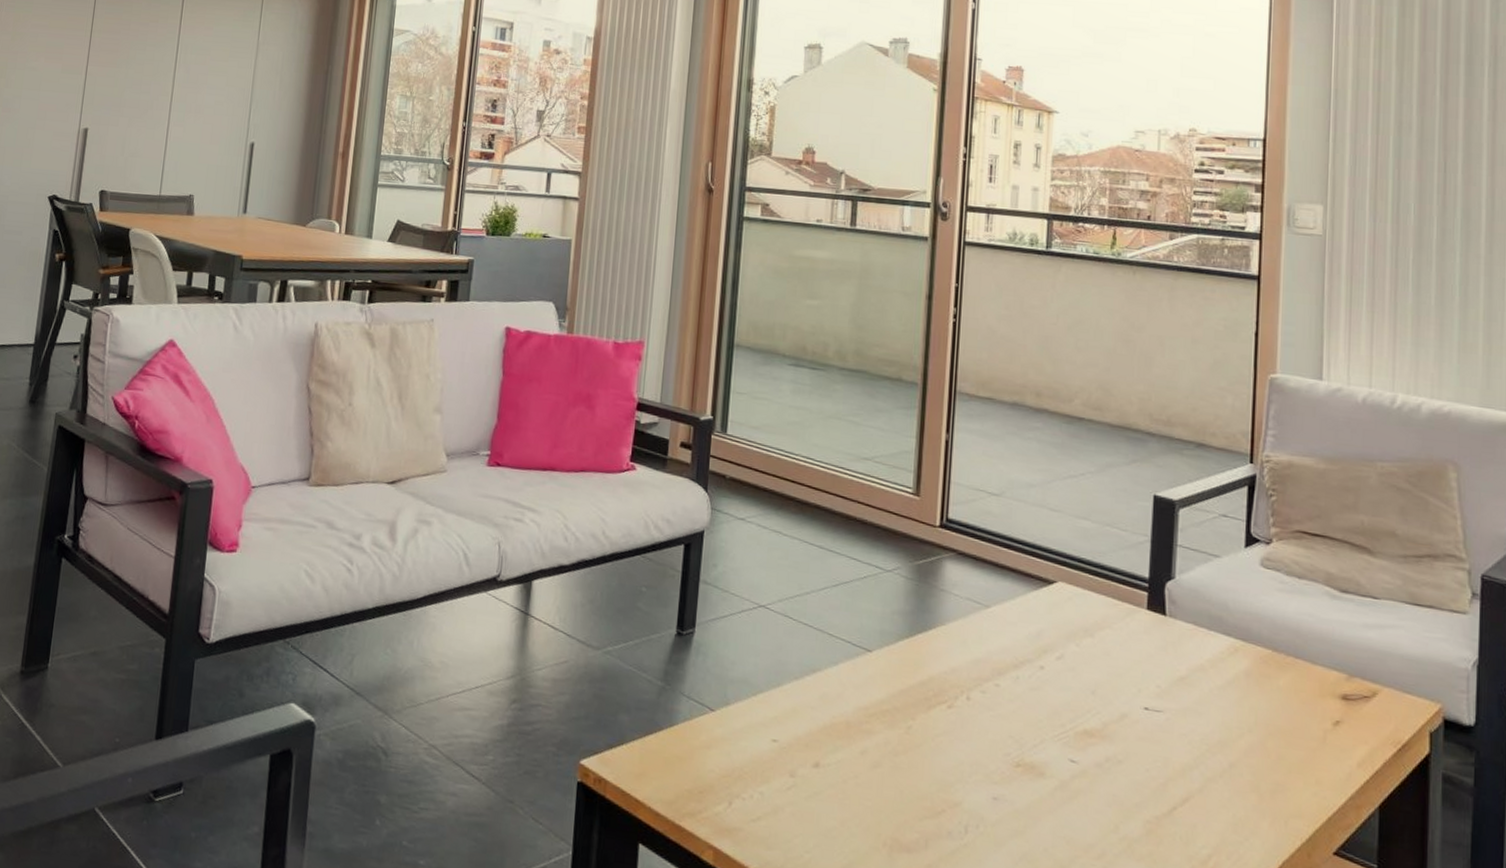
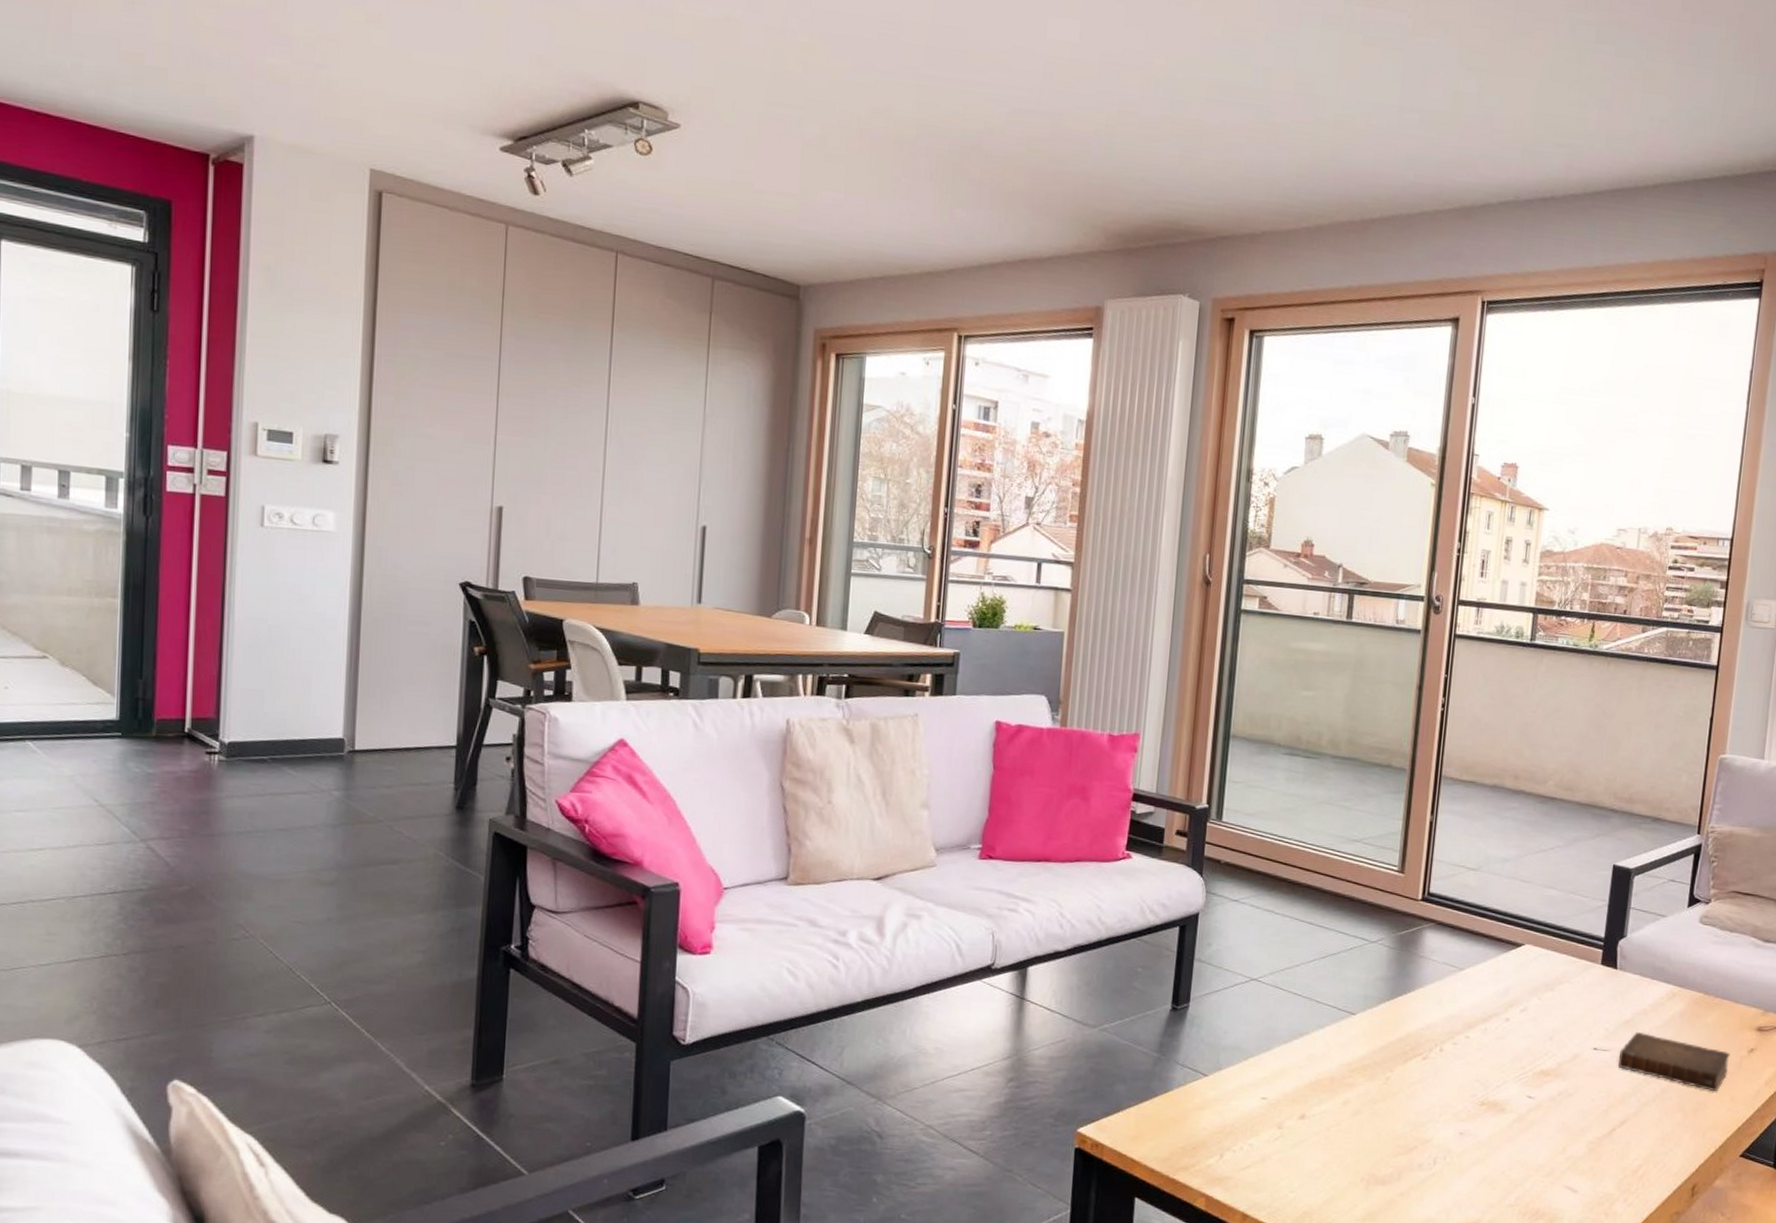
book: none [1175,692,1311,770] -> present [1618,1032,1730,1091]

